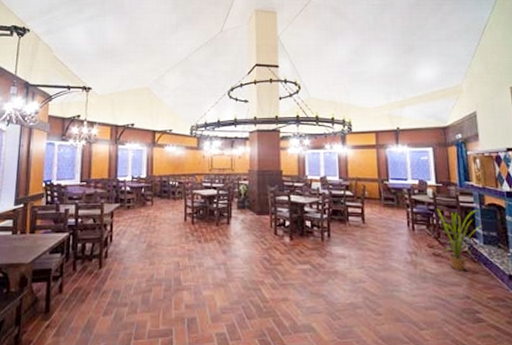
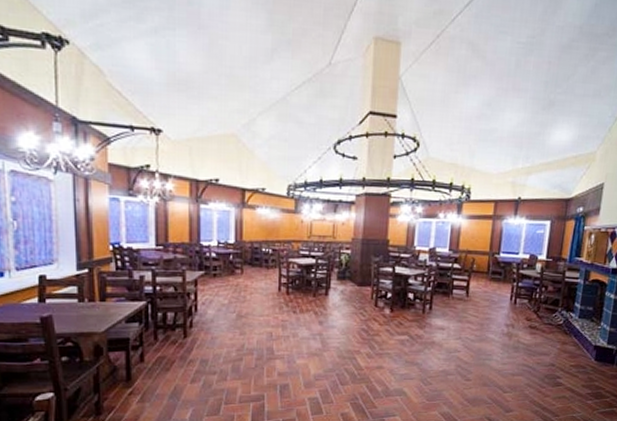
house plant: present [436,208,482,271] -> none [541,283,583,342]

